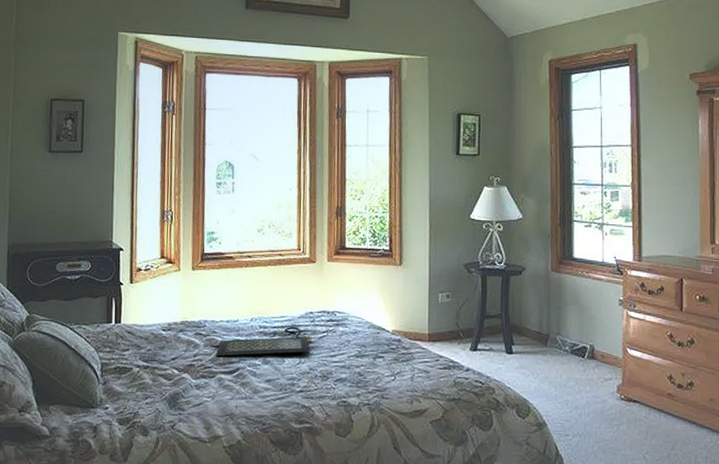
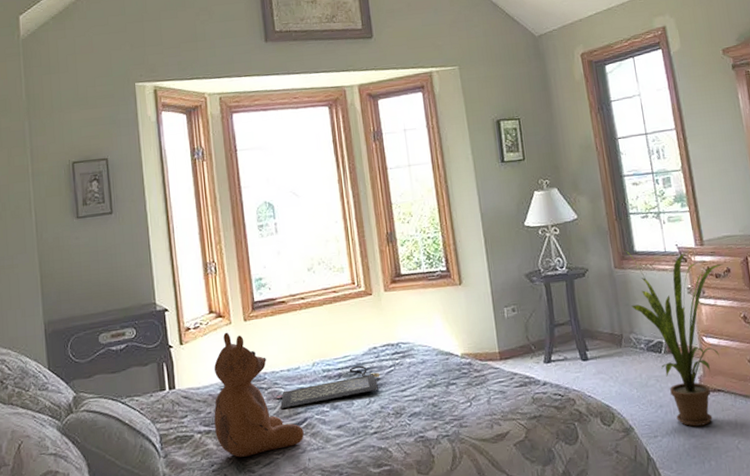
teddy bear: none [153,278,235,395] -> present [213,332,304,458]
house plant: none [562,254,657,432] -> present [623,249,723,427]

